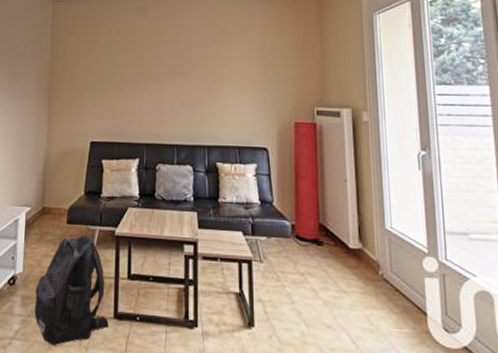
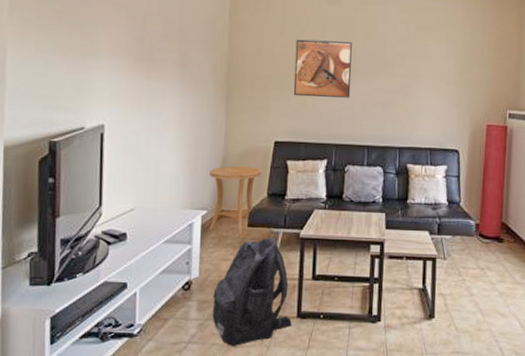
side table: none [32,165,80,235] -> present [209,166,262,239]
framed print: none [106,47,159,100] -> present [293,39,352,98]

